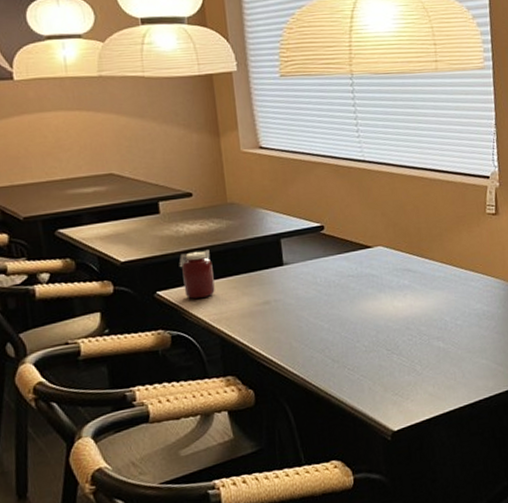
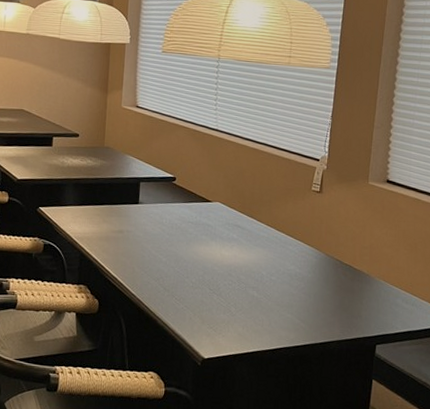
jar: present [179,250,215,299] -> none [59,180,85,218]

